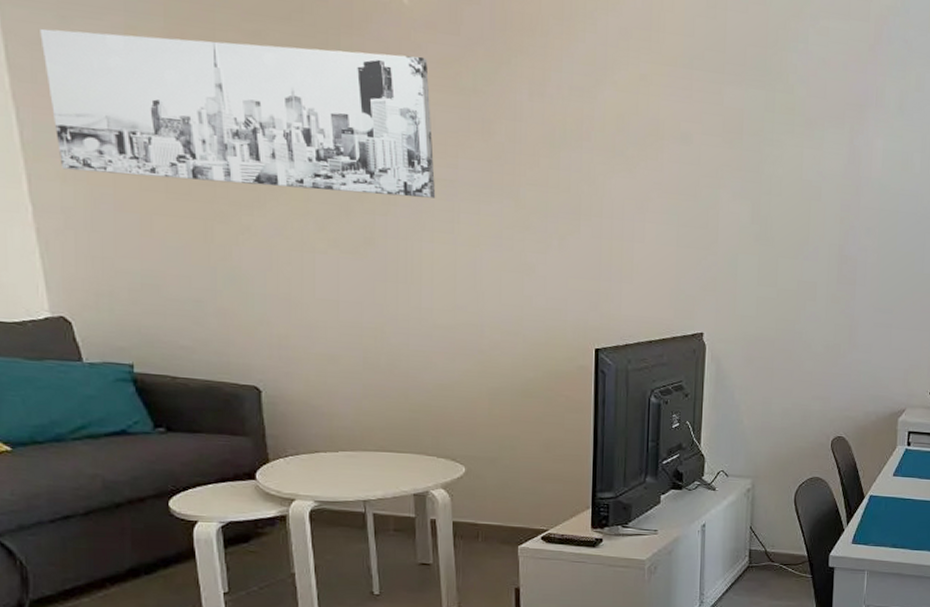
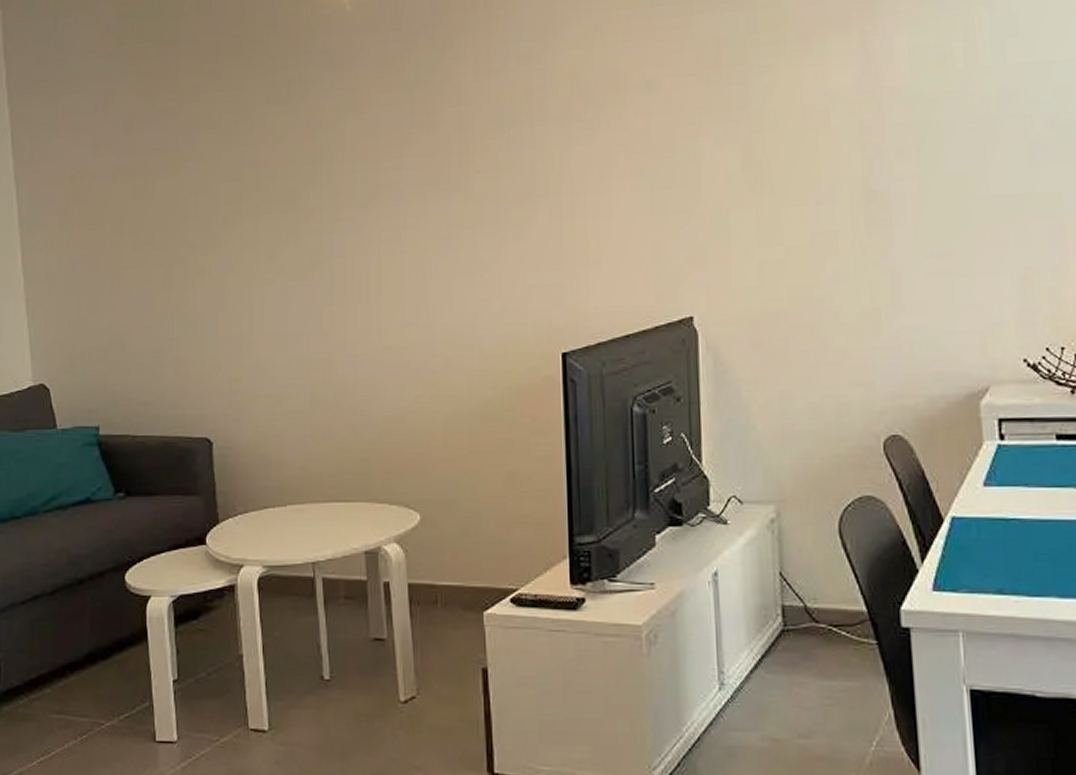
wall art: present [40,28,436,199] -> none [38,59,382,238]

